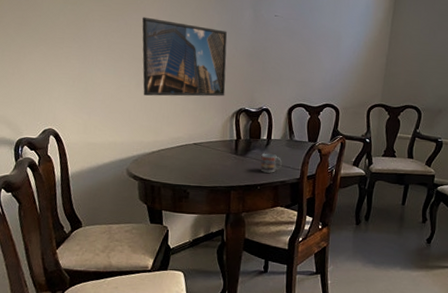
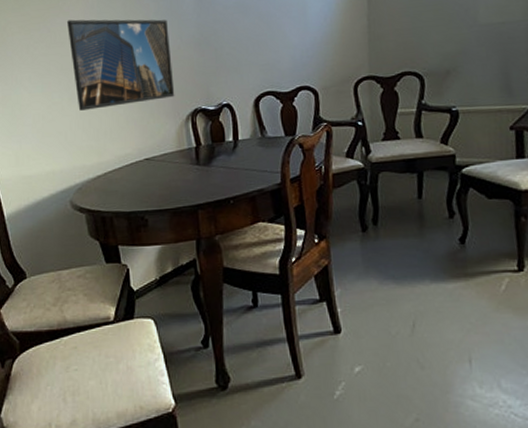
cup: present [260,153,282,173] -> none [229,157,256,182]

